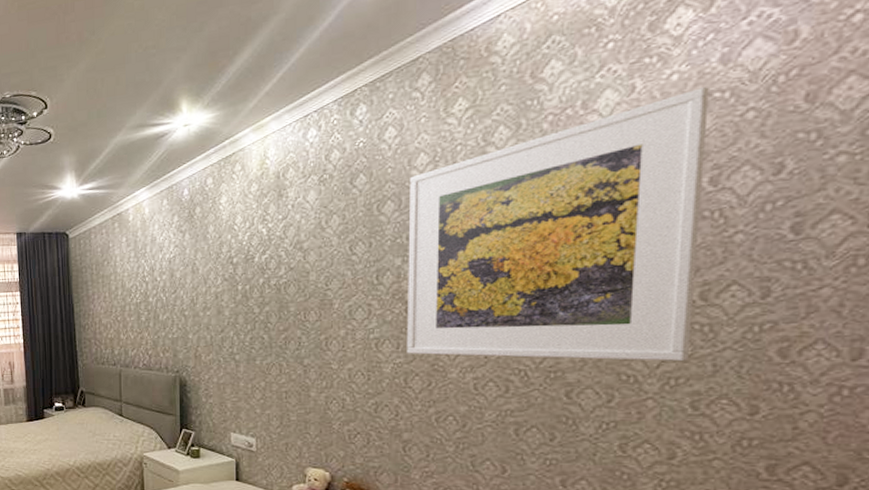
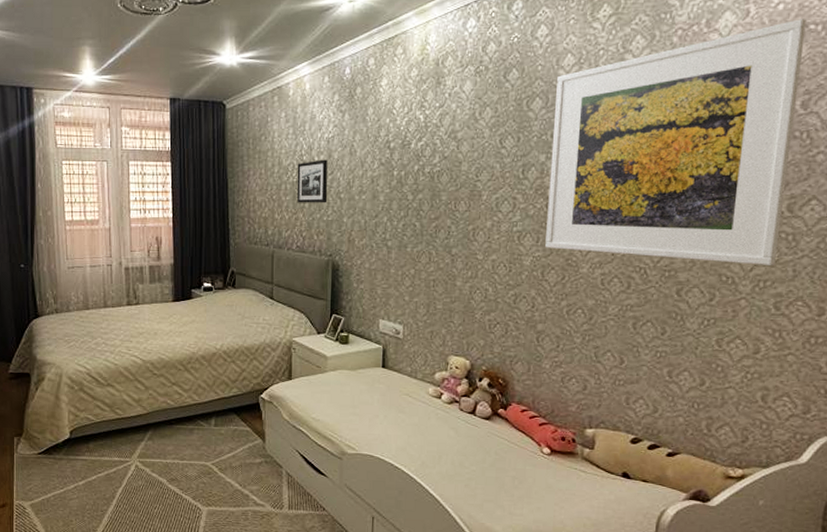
picture frame: none [140,279,172,323] -> present [296,159,328,203]

